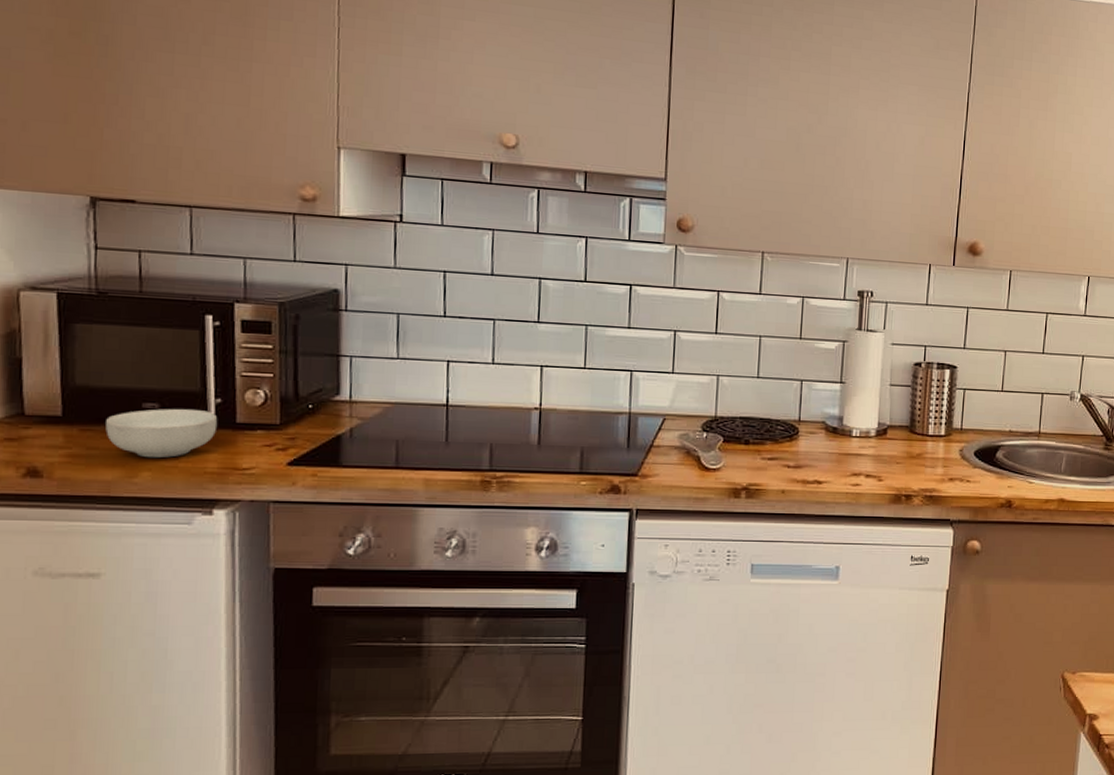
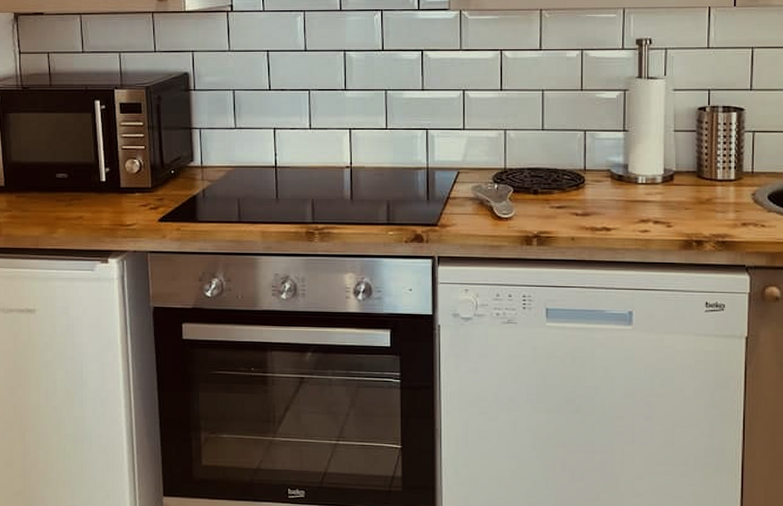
cereal bowl: present [105,408,218,458] -> none [33,177,108,218]

